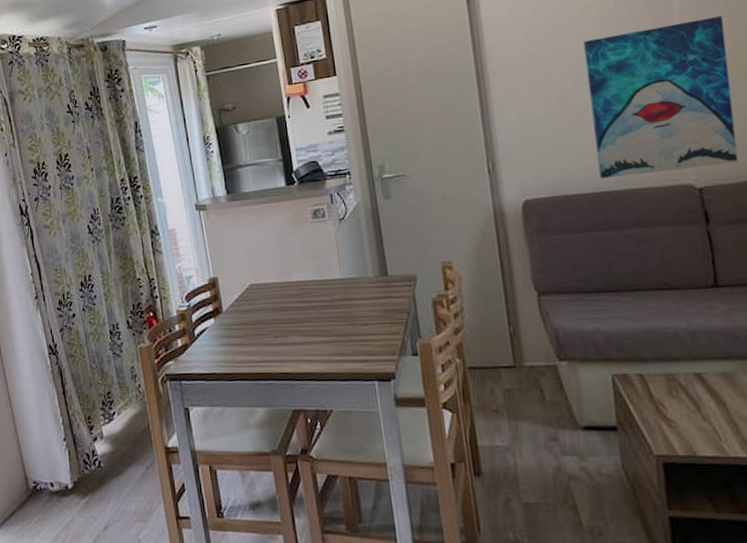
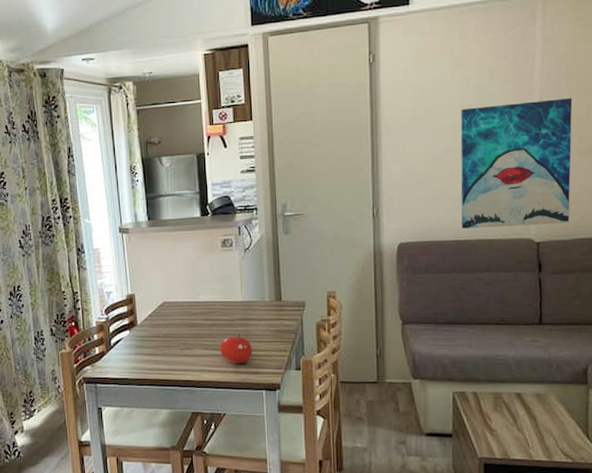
fruit: none [319,316,359,351] -> present [220,334,253,363]

